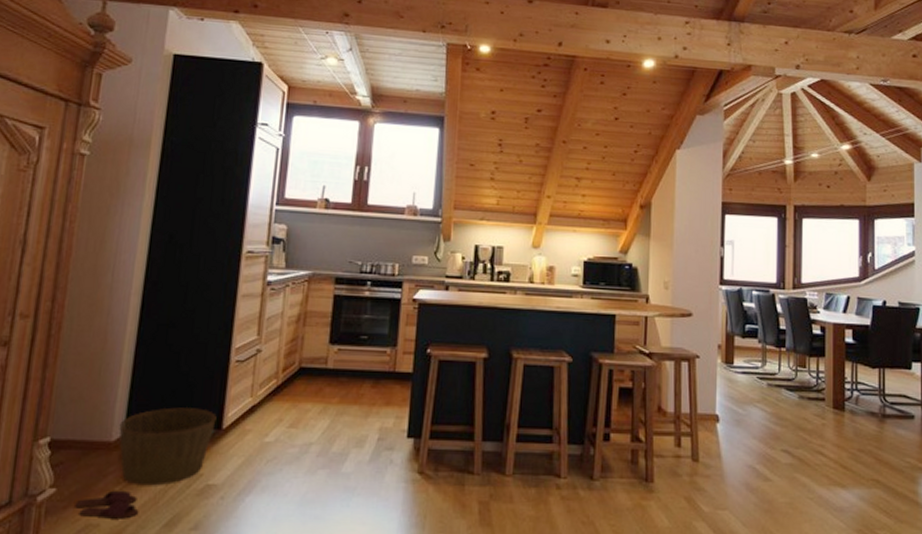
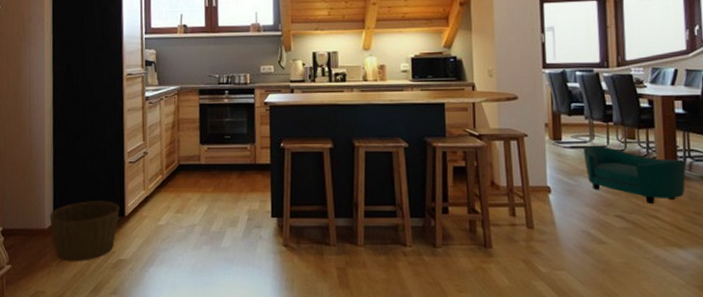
slippers: present [75,490,139,519] -> none [26,265,72,287]
dog bed: none [754,371,853,438] -> present [583,145,686,204]

